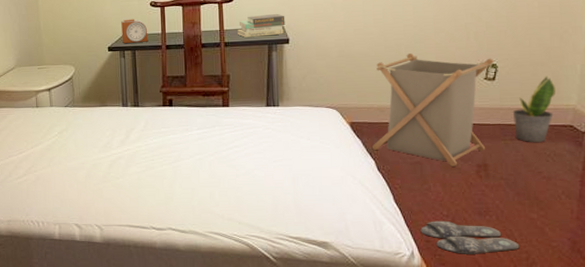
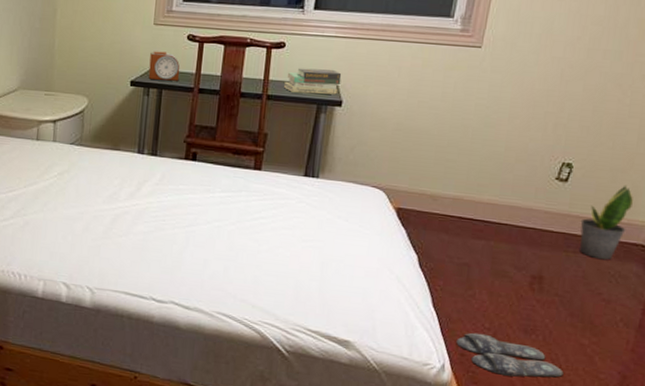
laundry basket: present [371,52,494,167] -> none [416,137,570,274]

